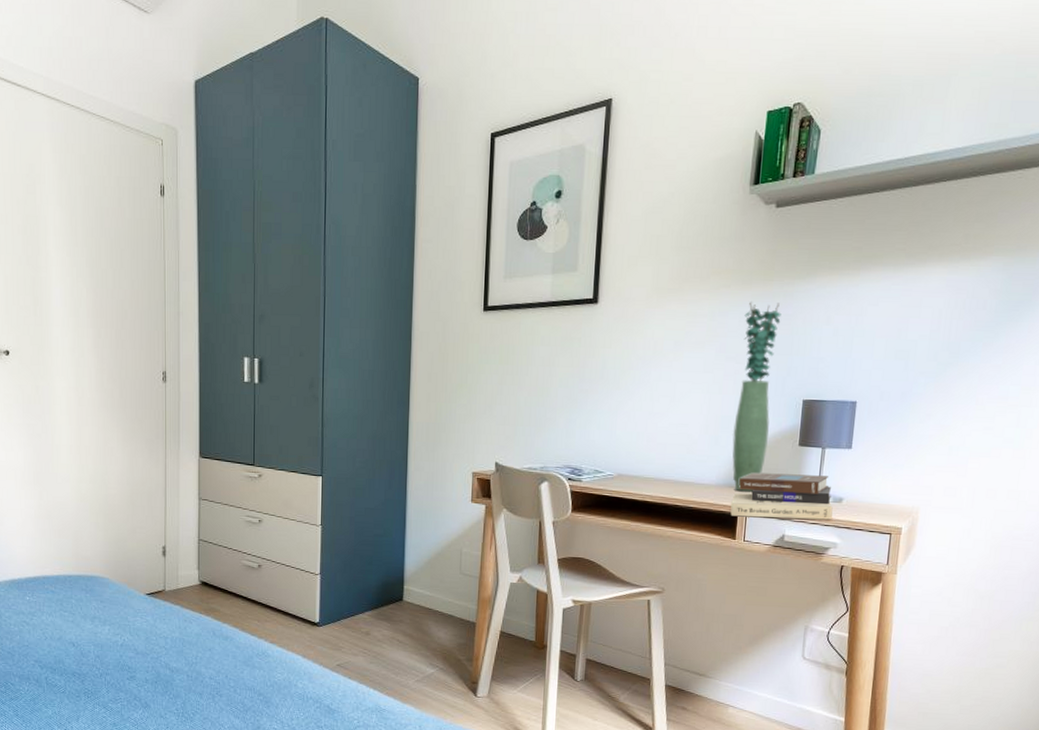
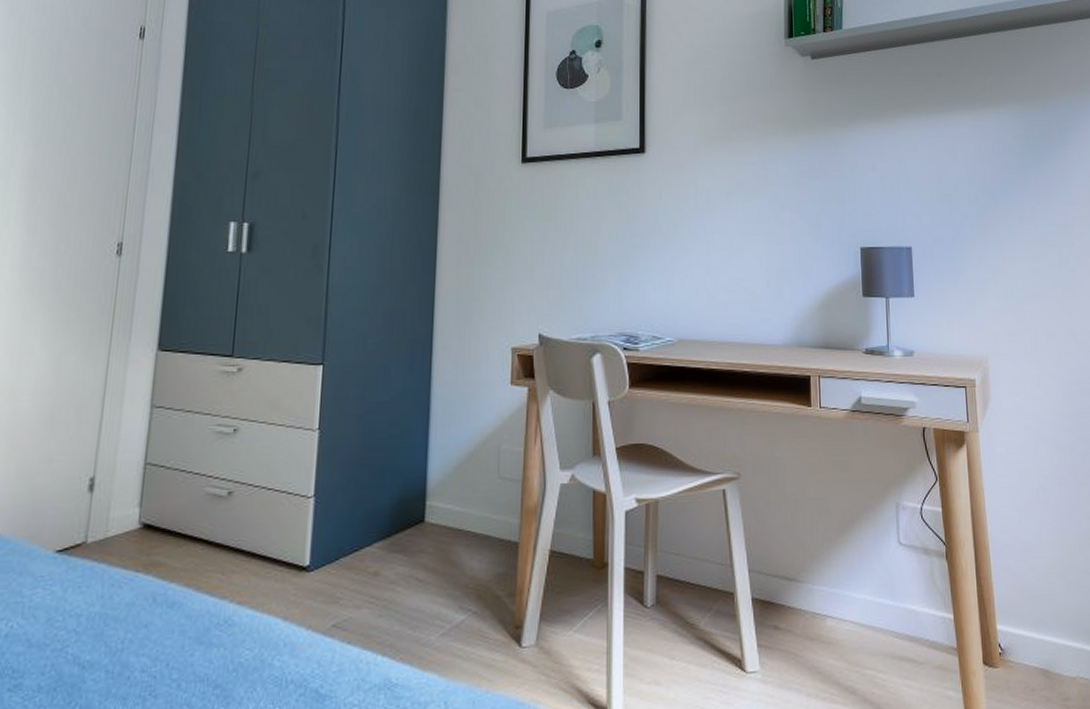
books: present [730,472,833,520] -> none [802,327,906,380]
vase: present [732,302,781,492] -> none [793,149,832,351]

